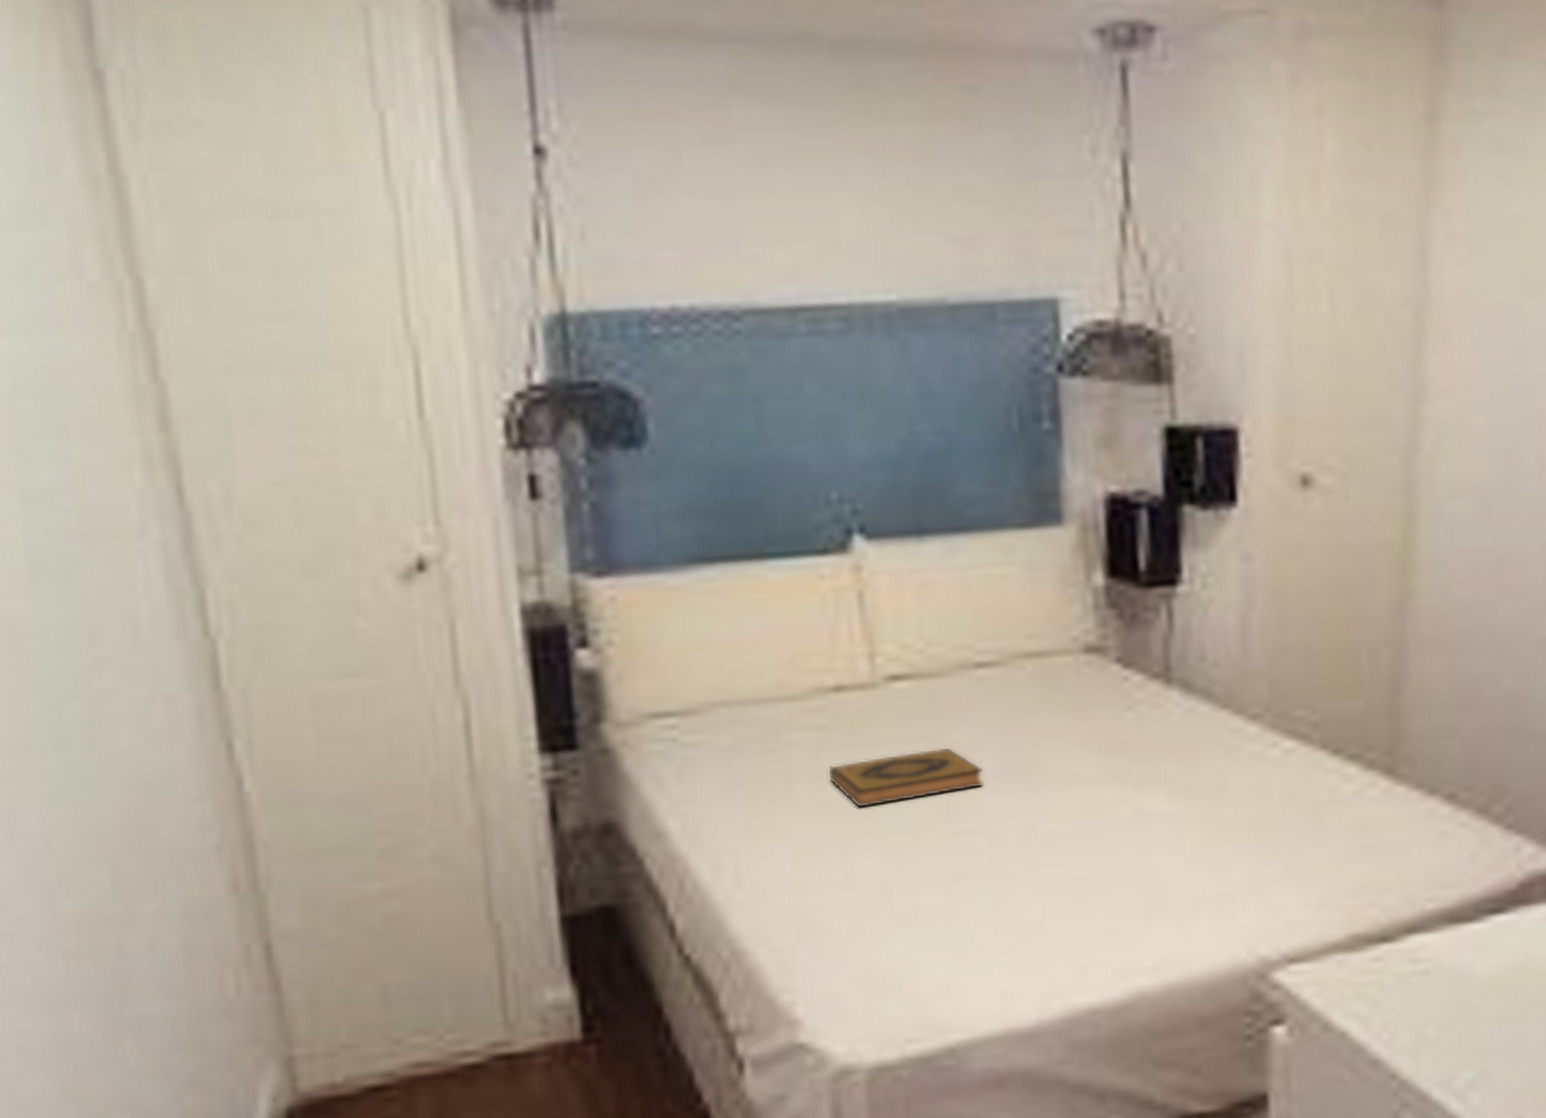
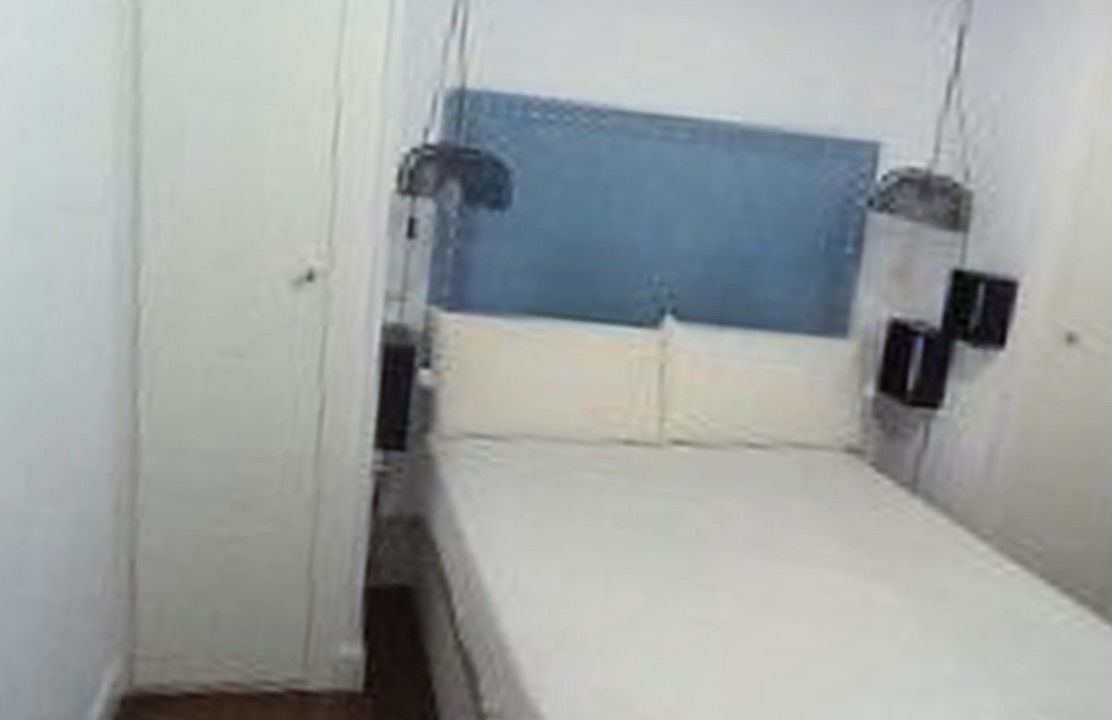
hardback book: present [827,748,984,809] -> none [605,505,739,551]

